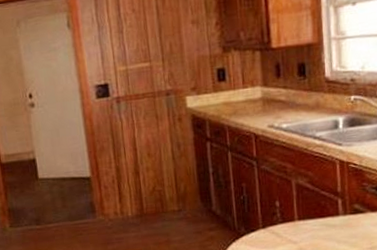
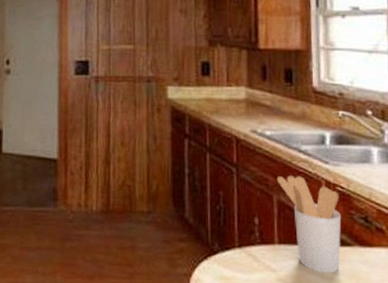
utensil holder: none [294,160,355,238] -> present [276,176,342,273]

